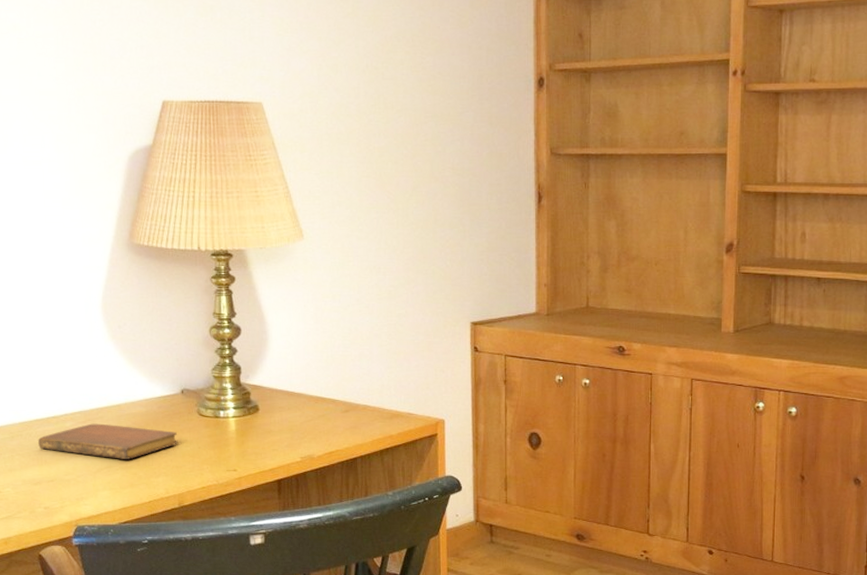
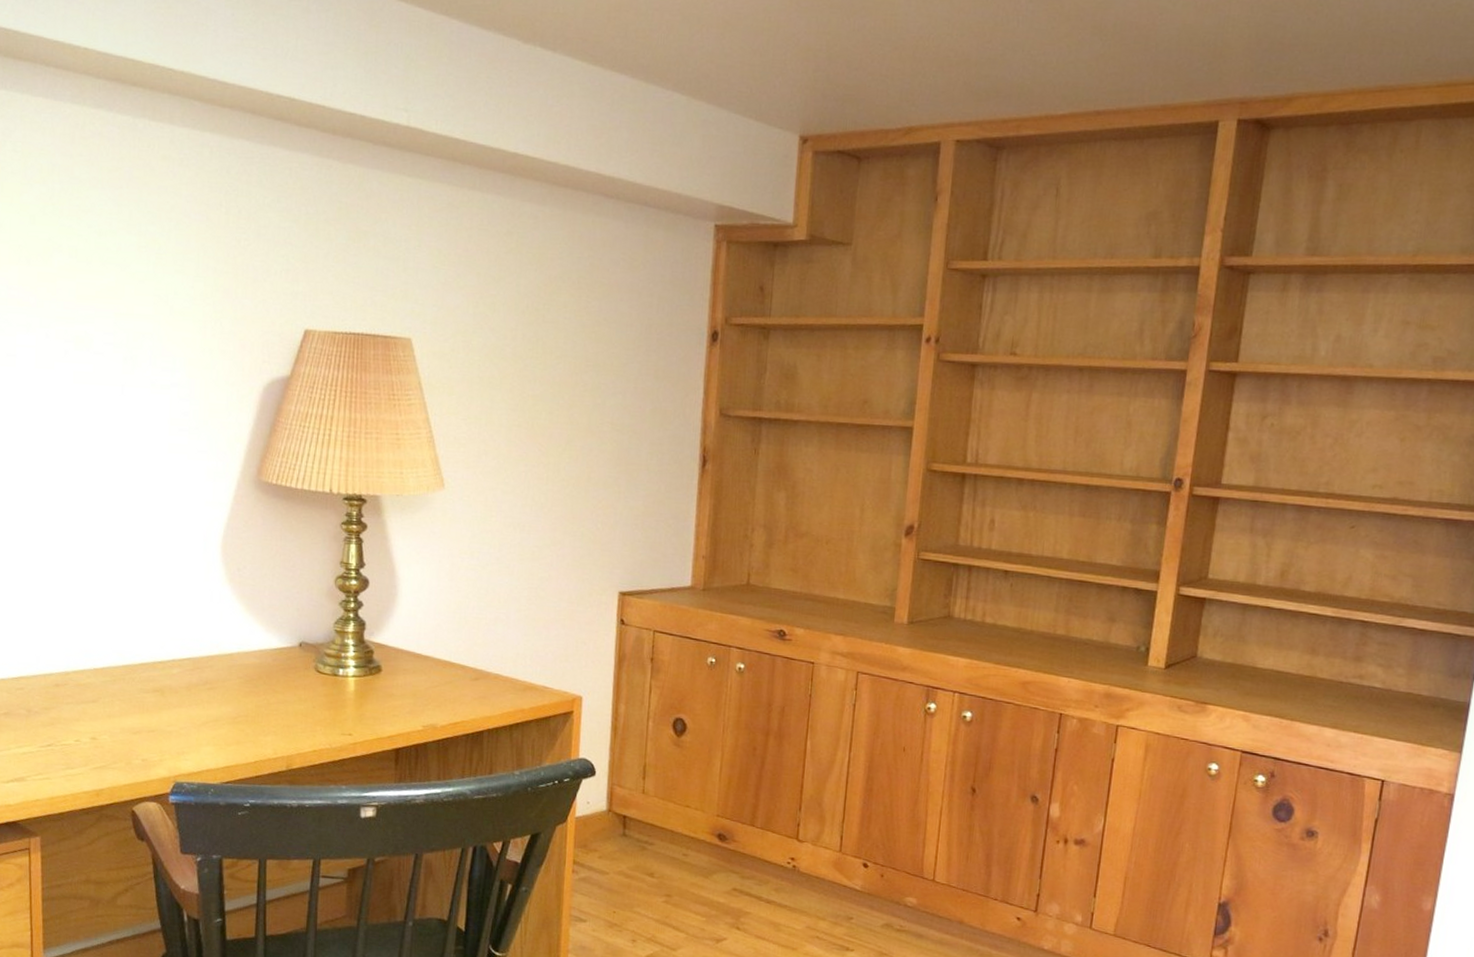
notebook: present [38,423,177,459] -> none [141,672,291,714]

